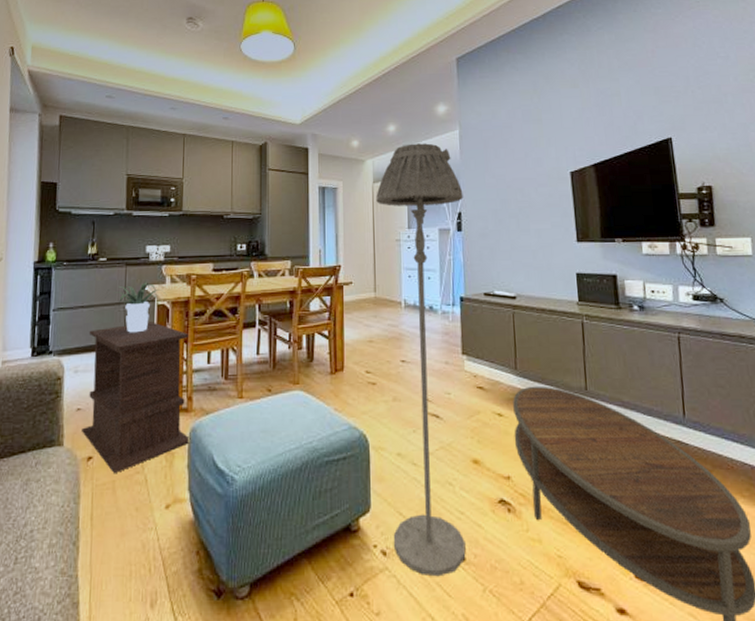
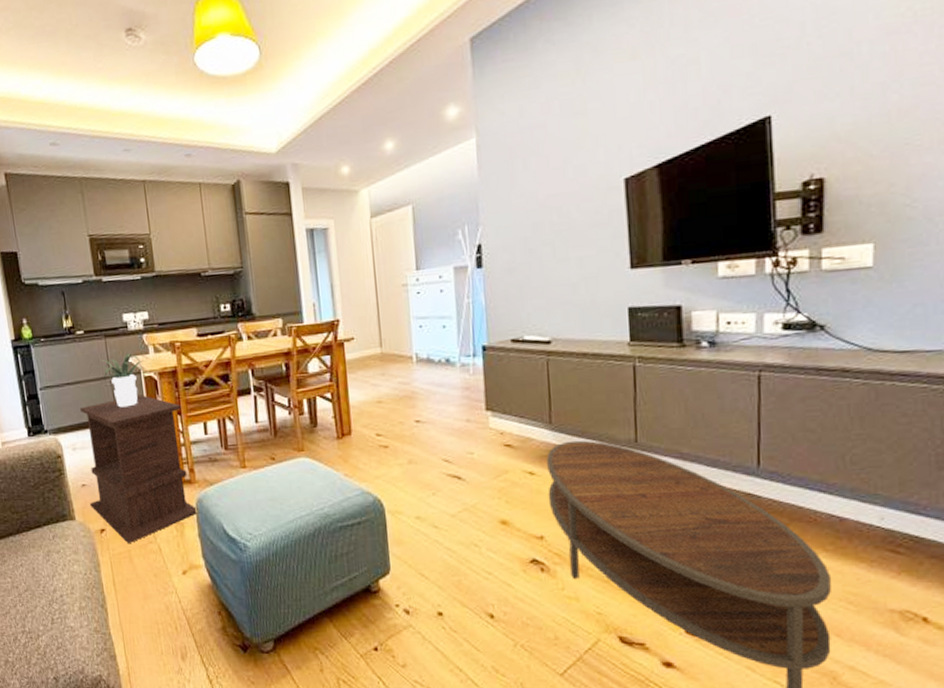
floor lamp: present [376,143,466,577] -> none [375,160,495,633]

